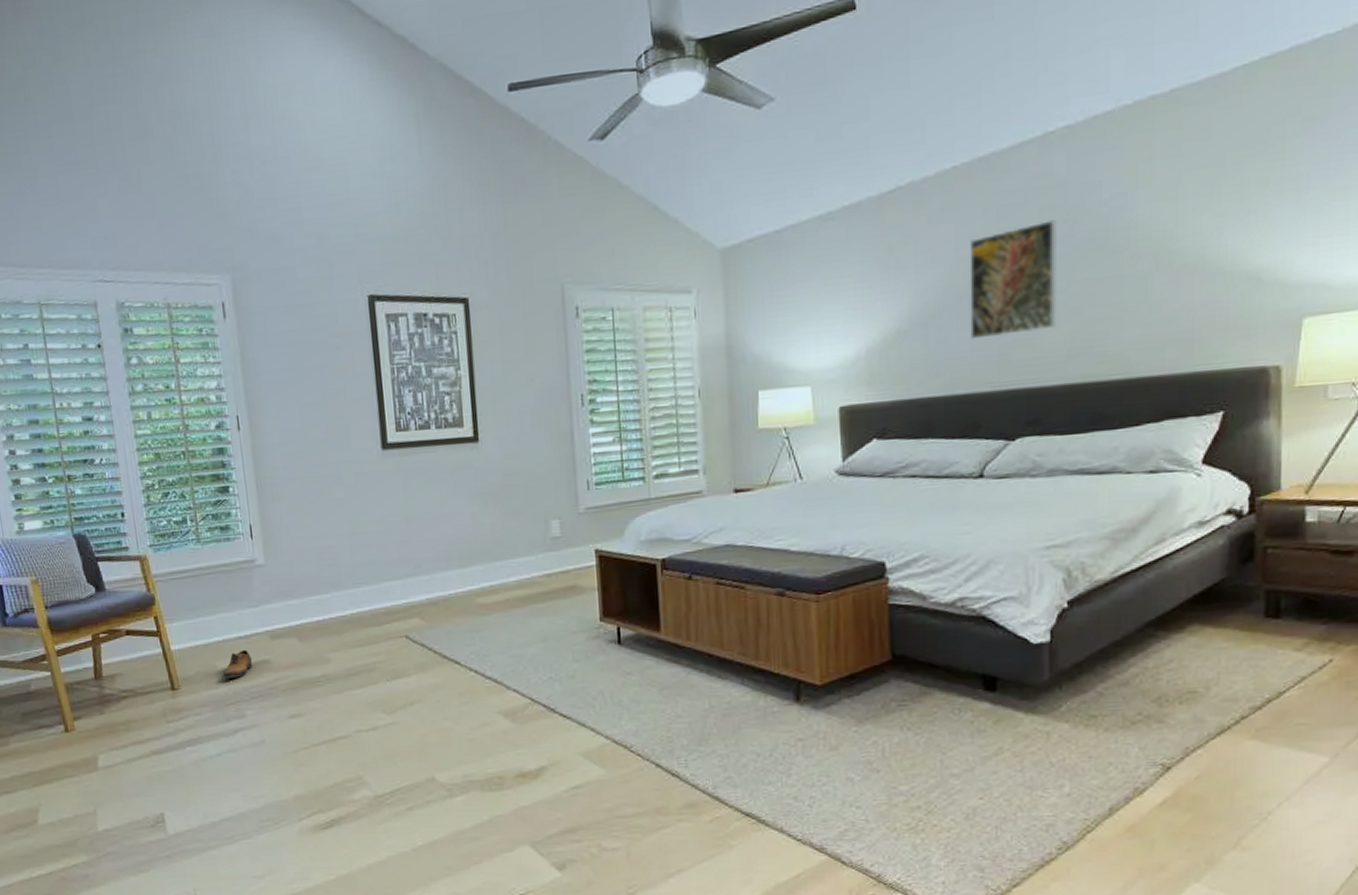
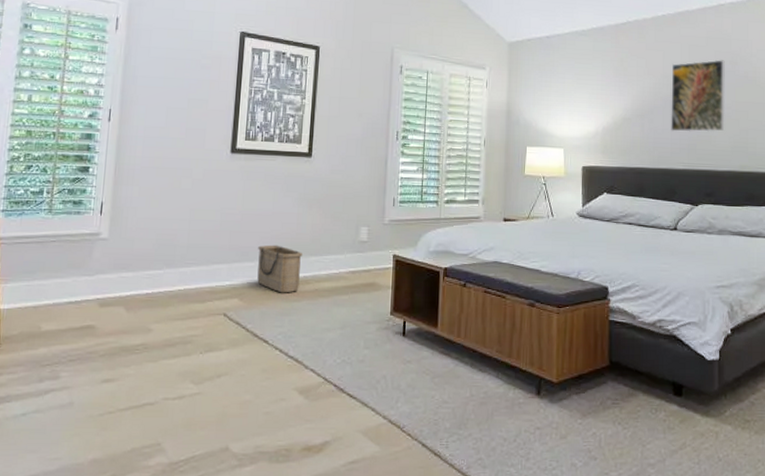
shoe: present [222,649,253,679] -> none [45,314,77,340]
basket: none [432,552,486,607] -> present [257,244,302,293]

